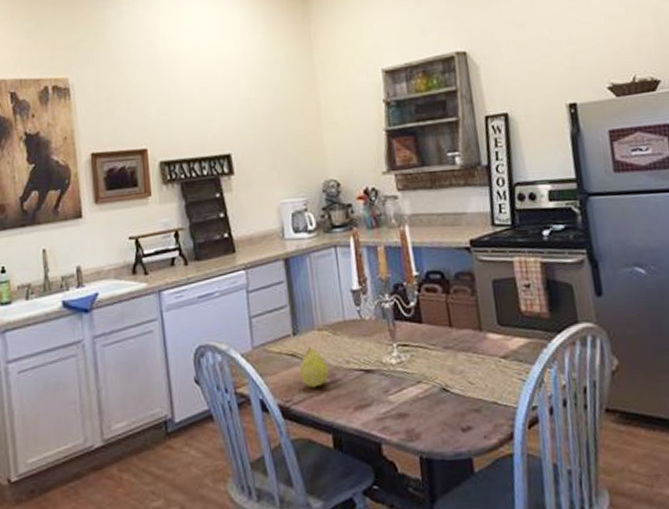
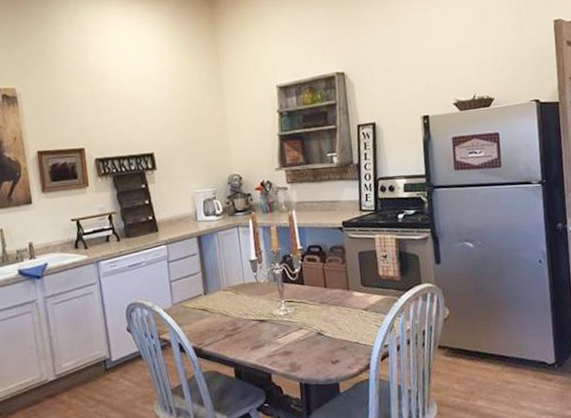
fruit: present [299,347,329,388] -> none [209,303,232,334]

